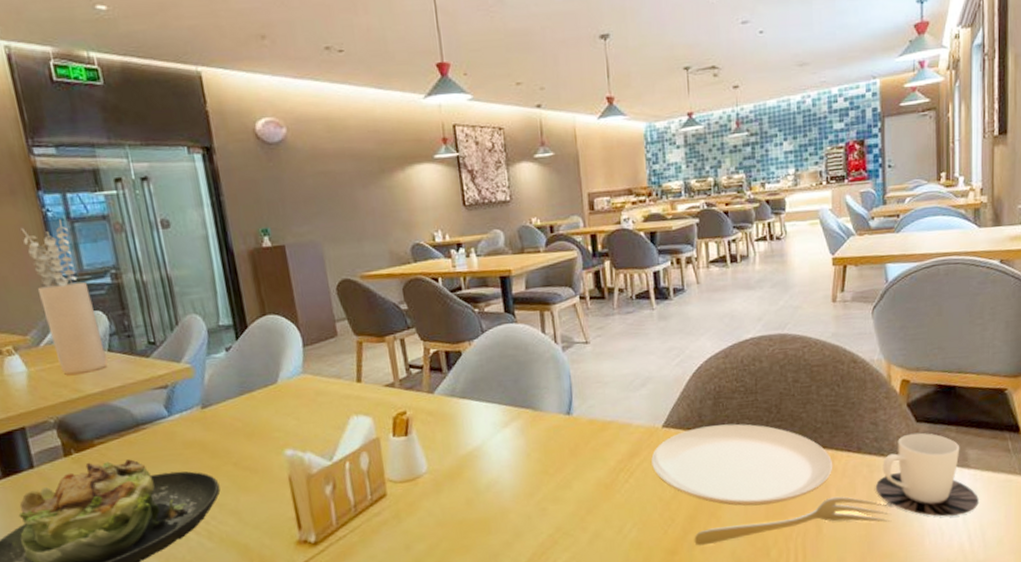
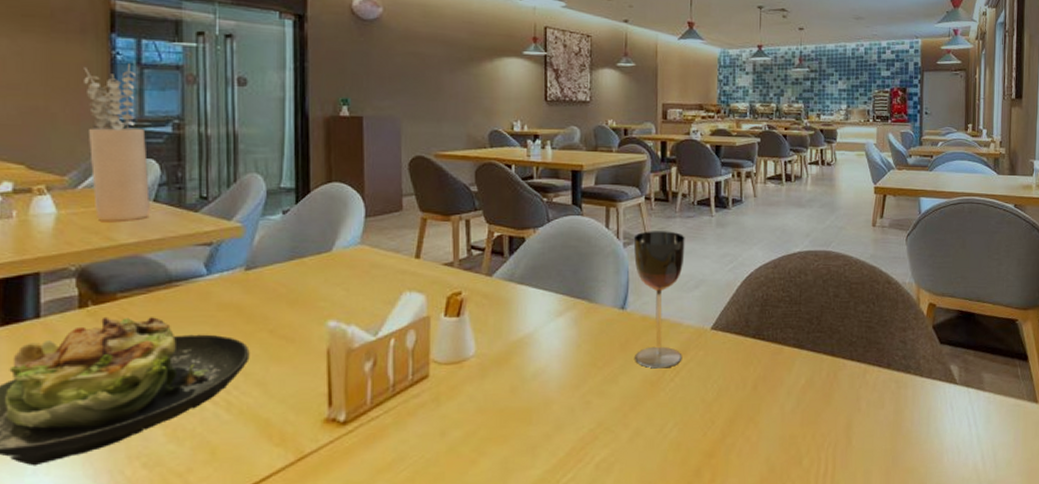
wineglass: none [571,329,635,472] -> present [633,231,685,369]
plate: present [651,423,833,506] -> none [698,331,865,413]
fork: present [694,496,892,546] -> none [731,409,915,450]
cup: present [876,432,979,517] -> none [902,354,992,436]

